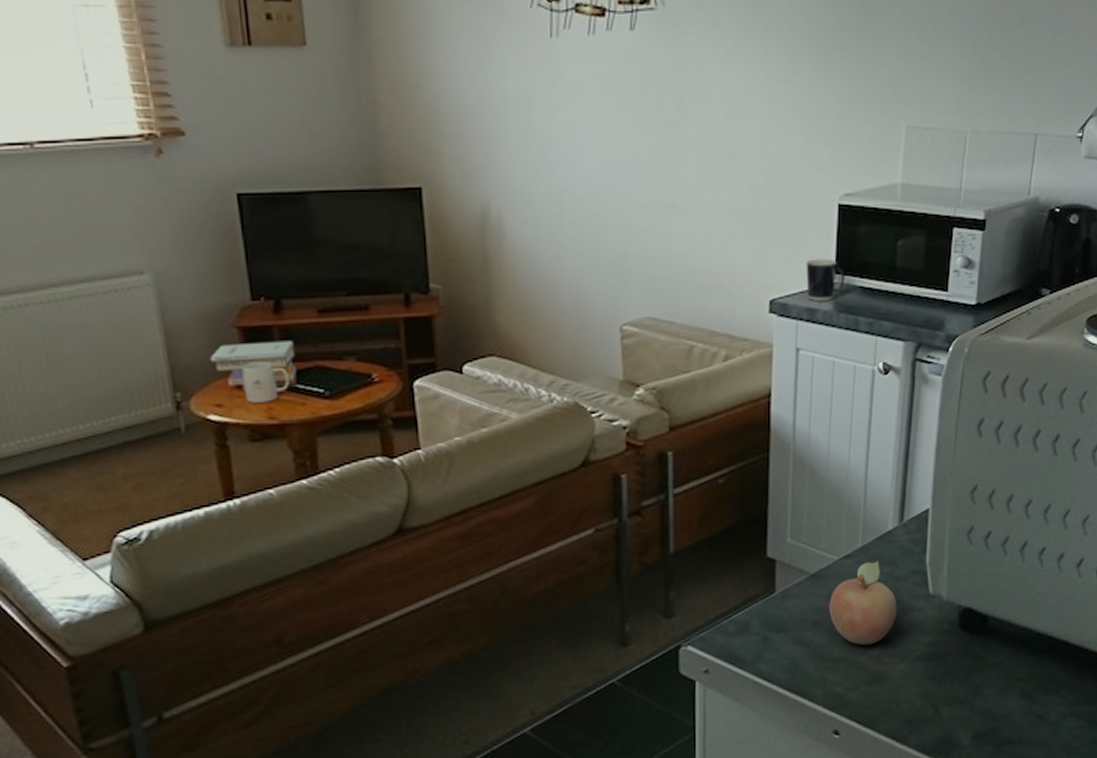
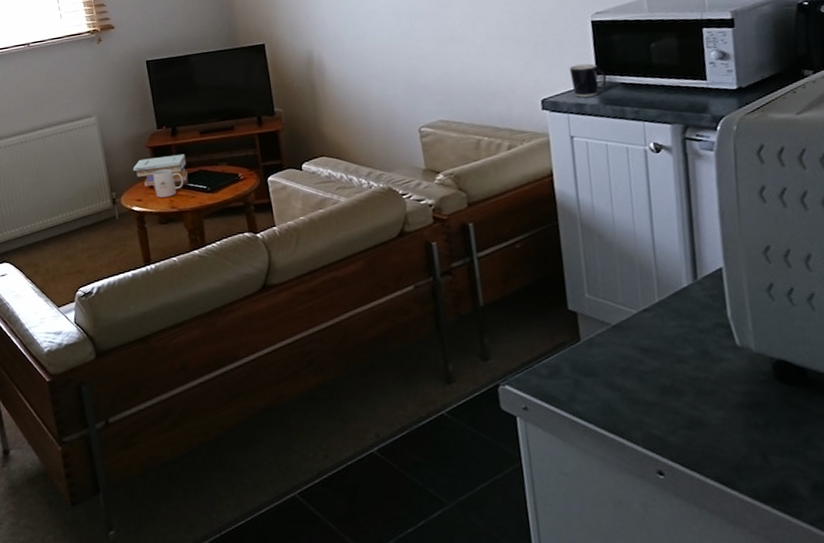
fruit: present [829,561,897,646] -> none [634,315,706,392]

